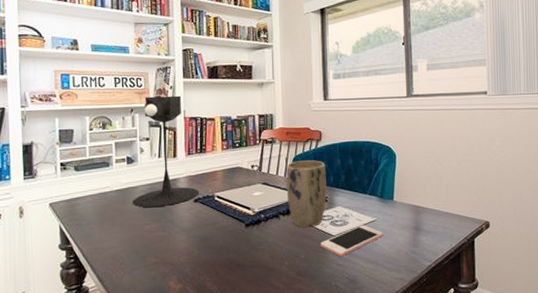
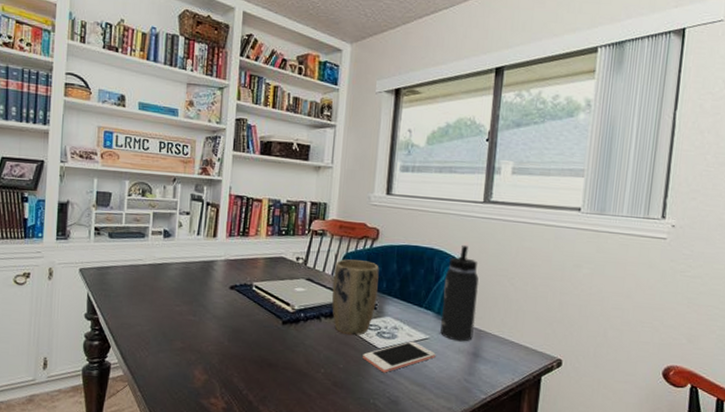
desk lamp: present [133,95,200,208] -> none [165,166,237,289]
thermos bottle: none [382,135,413,219] -> present [440,244,479,342]

